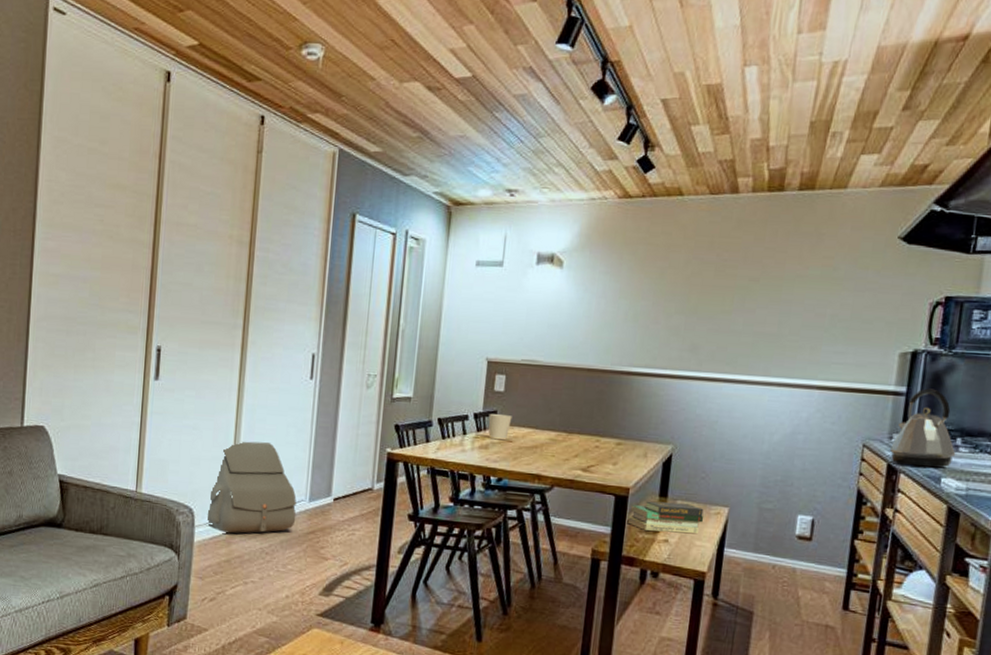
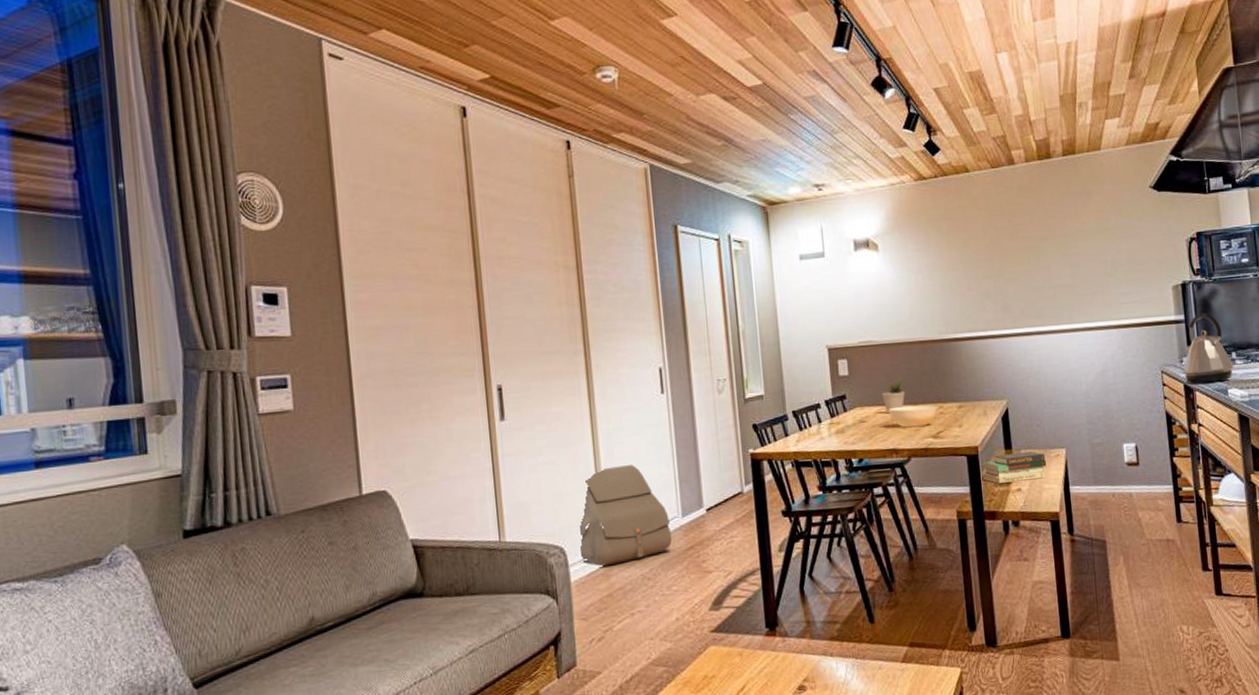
dixie cup: present [488,414,512,441] -> none [839,397,861,423]
potted plant: none [535,404,563,438] -> present [882,379,906,414]
bowl: none [539,432,593,457] -> present [888,405,938,428]

